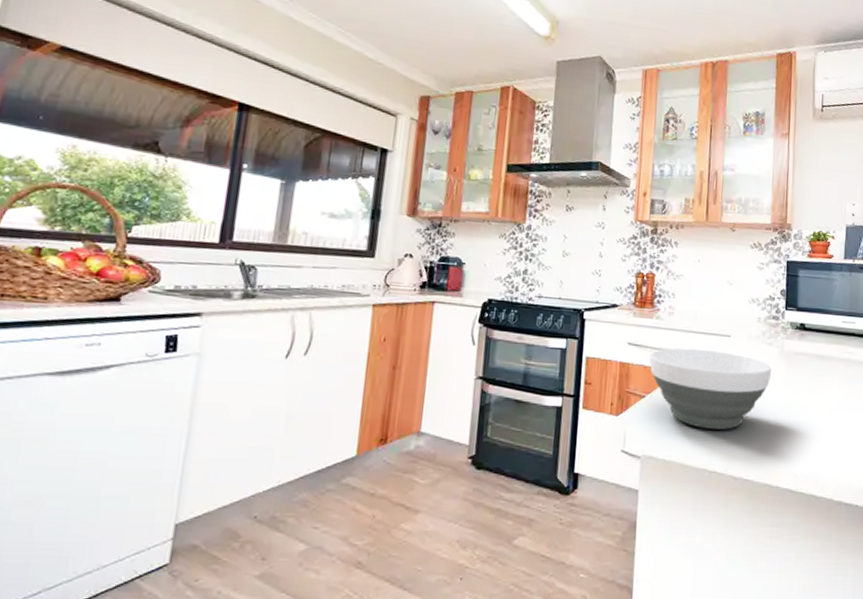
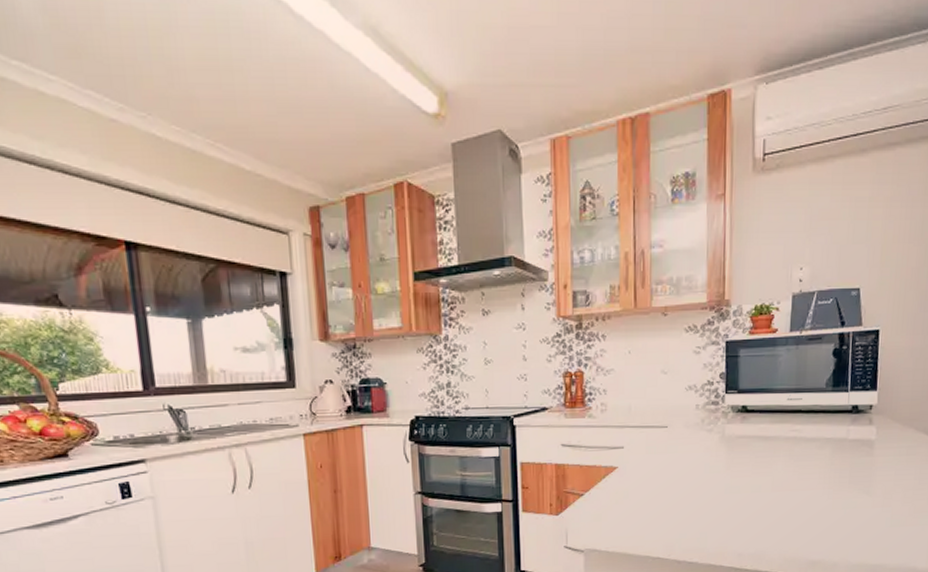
bowl: present [649,348,772,430] -> none [584,443,713,519]

